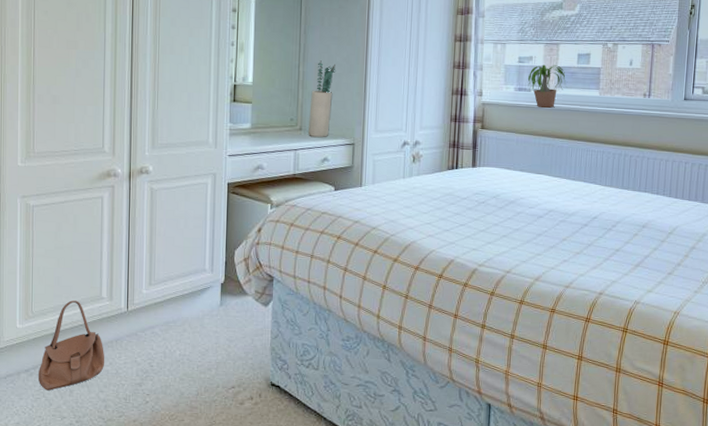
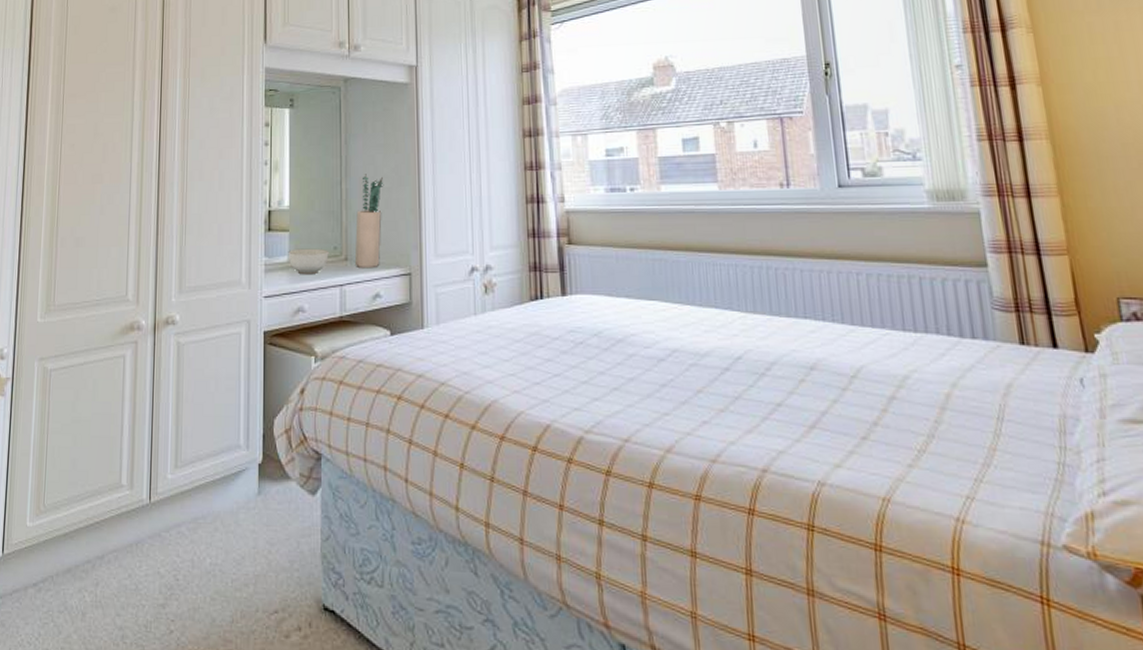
handbag: present [37,300,105,391] -> none [46,489,124,613]
bowl: none [250,118,286,140] -> present [288,248,329,275]
potted plant: present [527,64,566,109] -> none [620,155,671,213]

